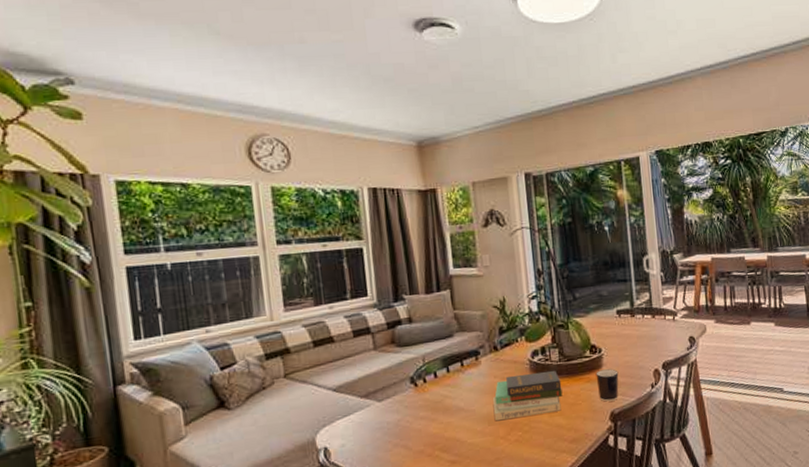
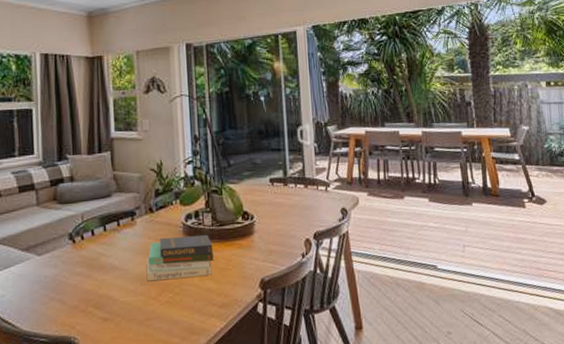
mug: present [596,369,619,402] -> none [247,236,270,269]

